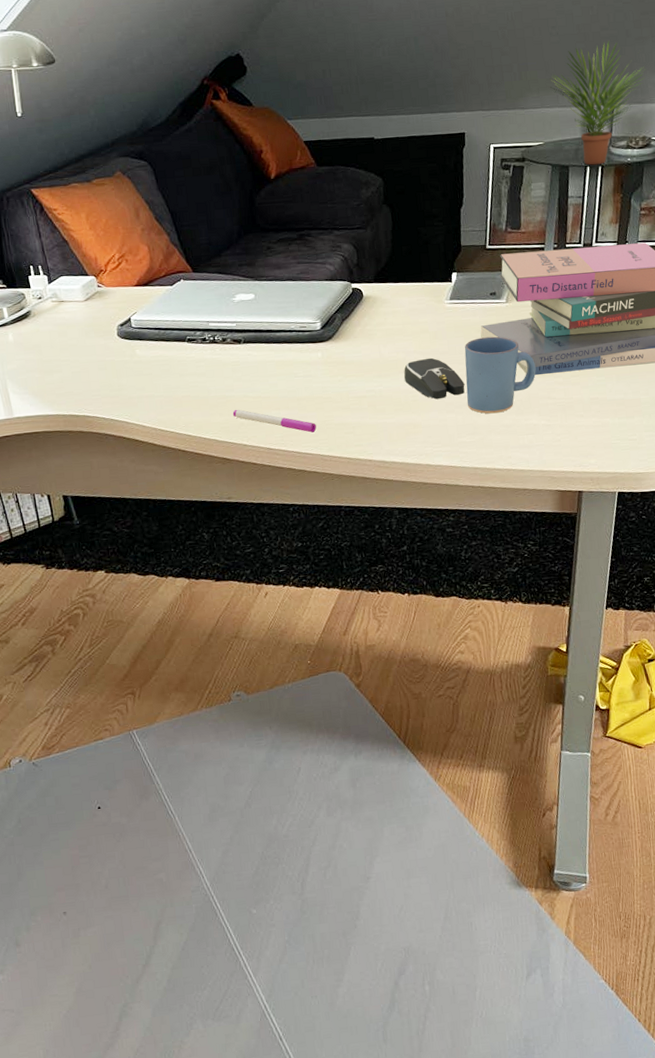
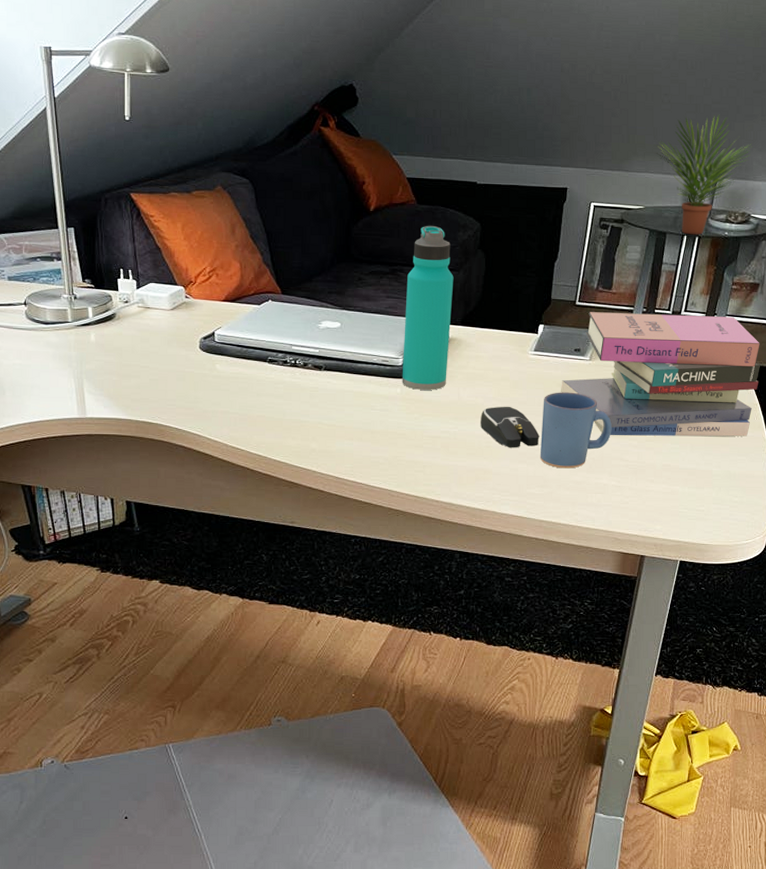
pen: present [232,409,317,433] -> none [305,435,387,467]
water bottle: none [315,186,366,352] -> present [402,225,454,390]

